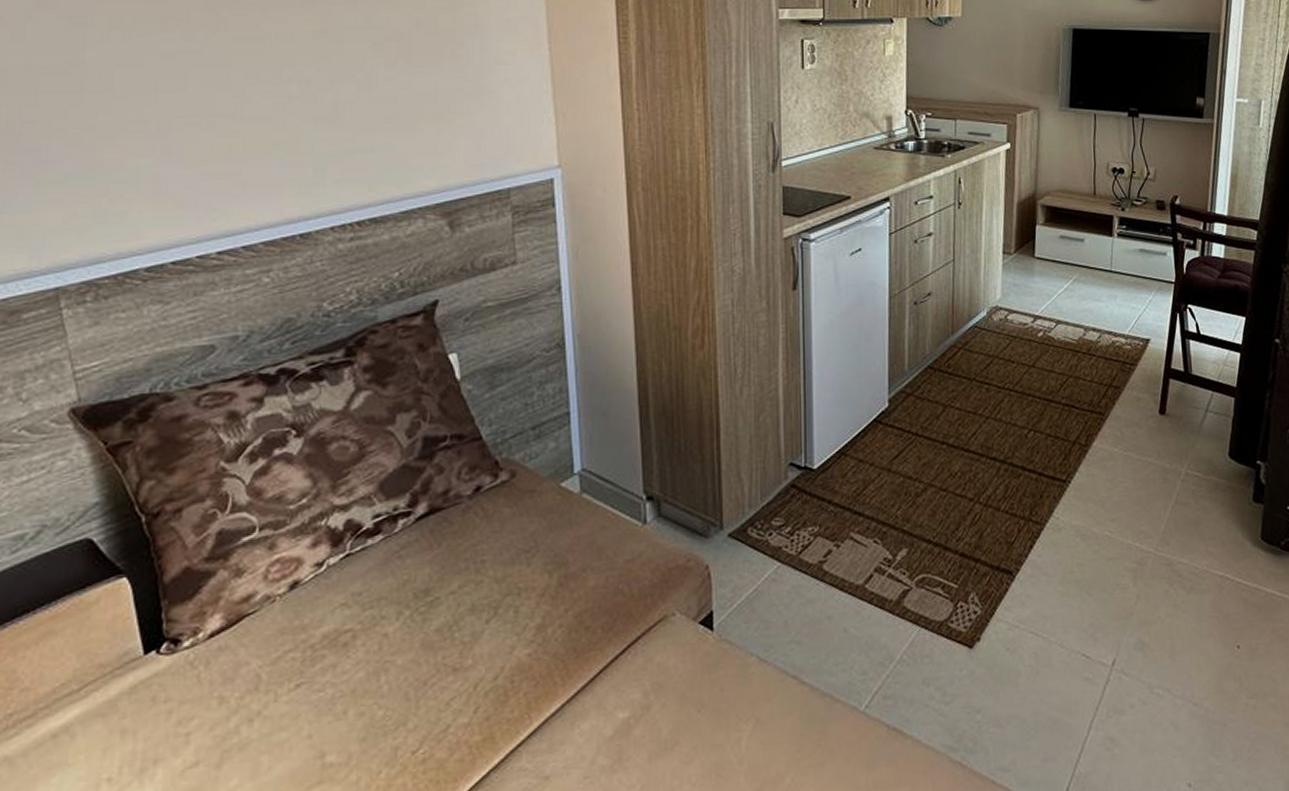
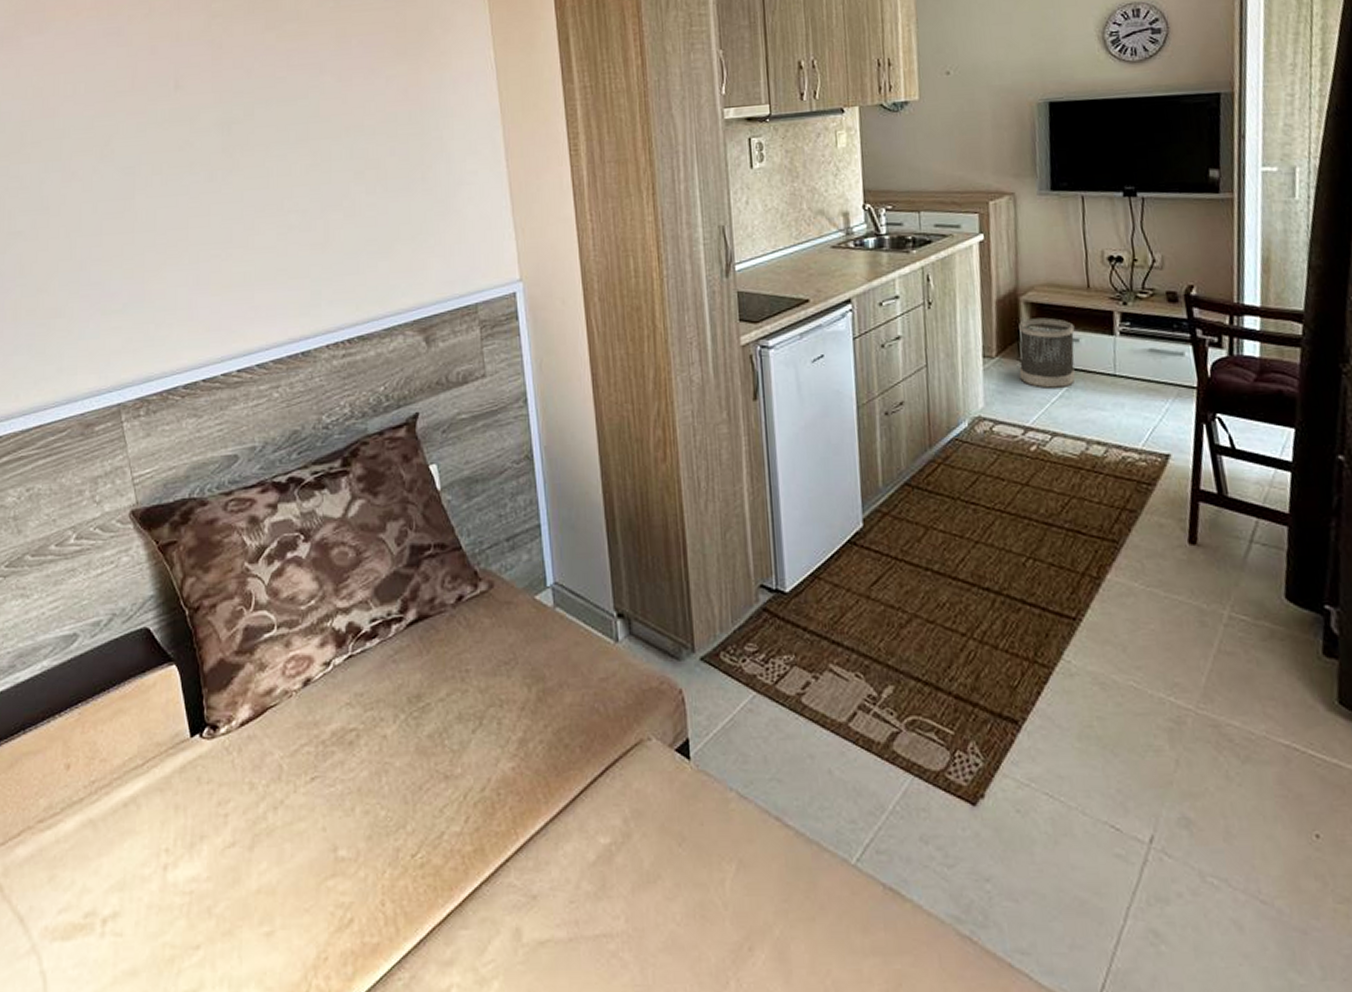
wastebasket: none [1033,219,1081,283] -> present [1019,317,1076,390]

